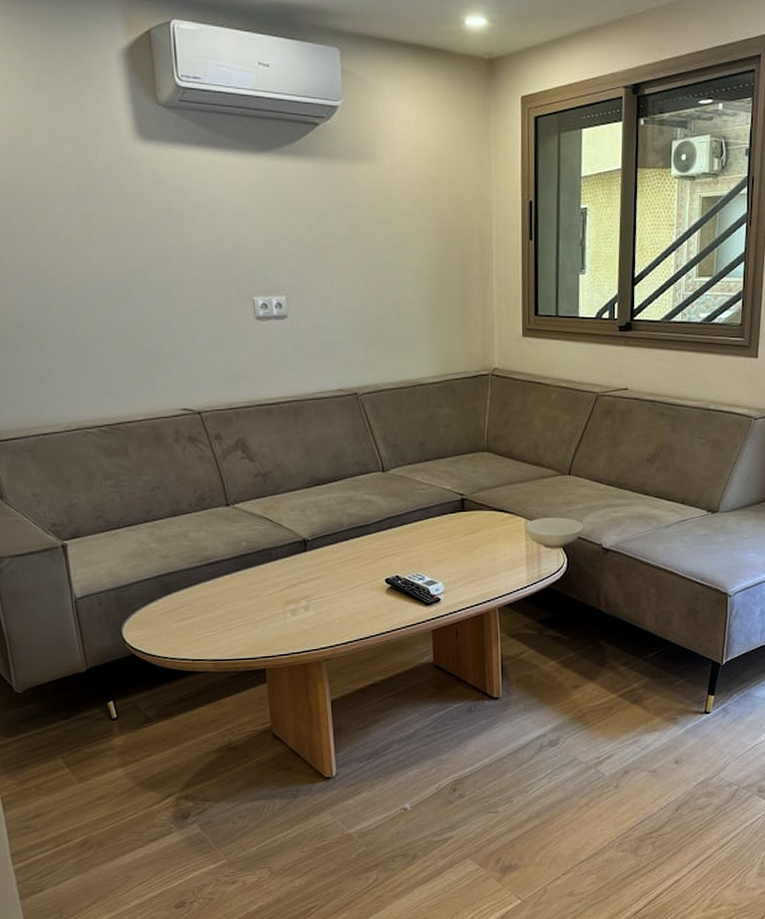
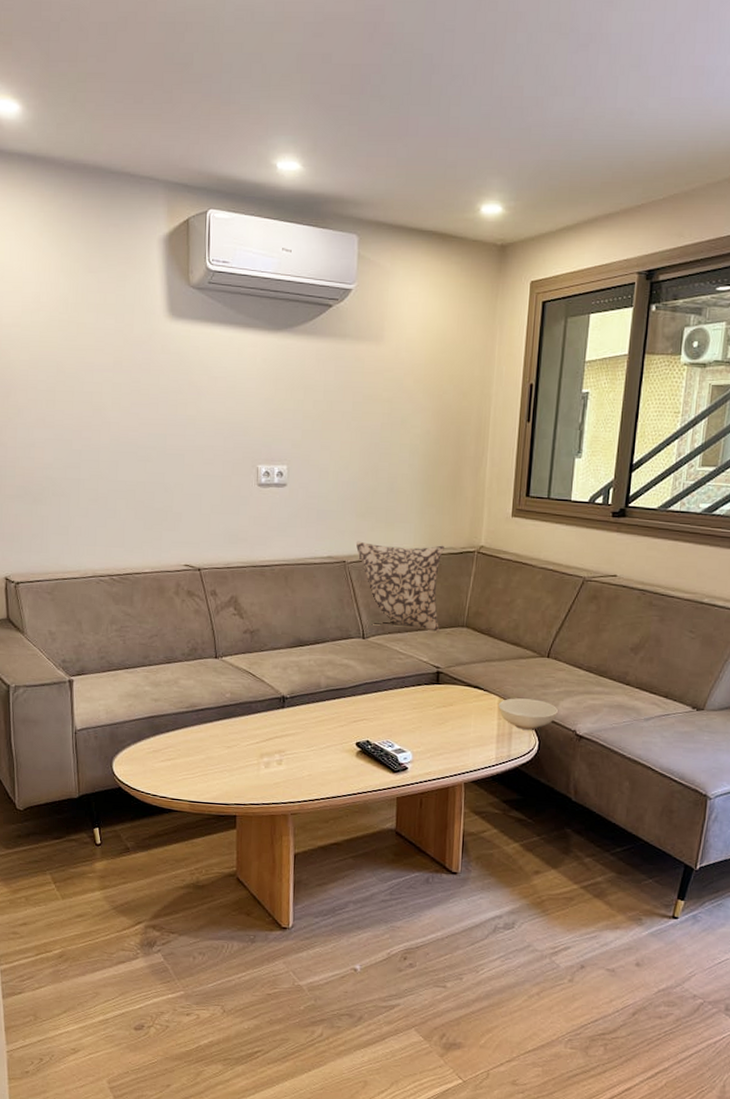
pillow: none [366,370,460,458] -> present [355,541,444,632]

